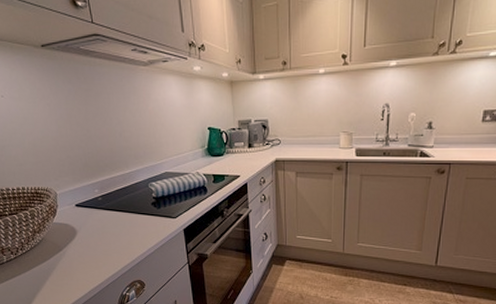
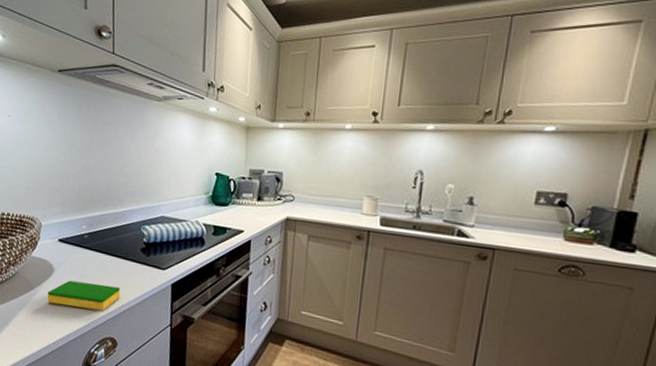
dish sponge: none [75,238,140,260] -> present [47,280,121,311]

